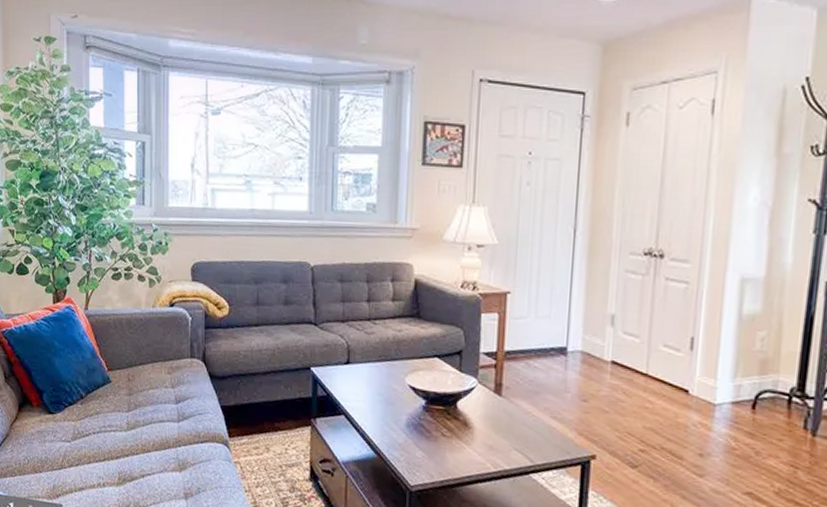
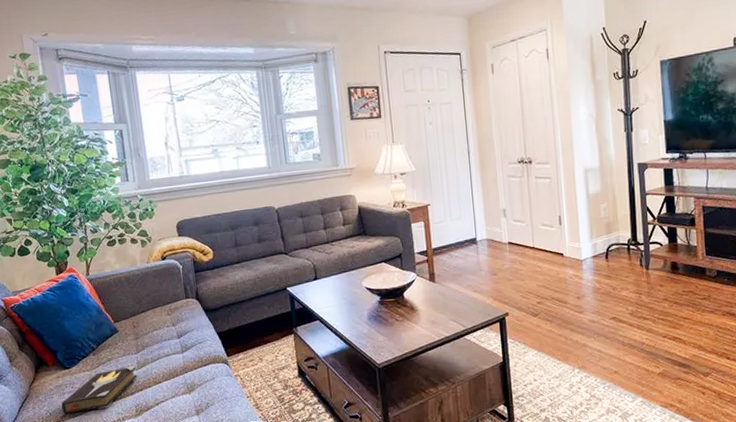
hardback book: none [41,425,125,468] -> present [61,365,137,415]

